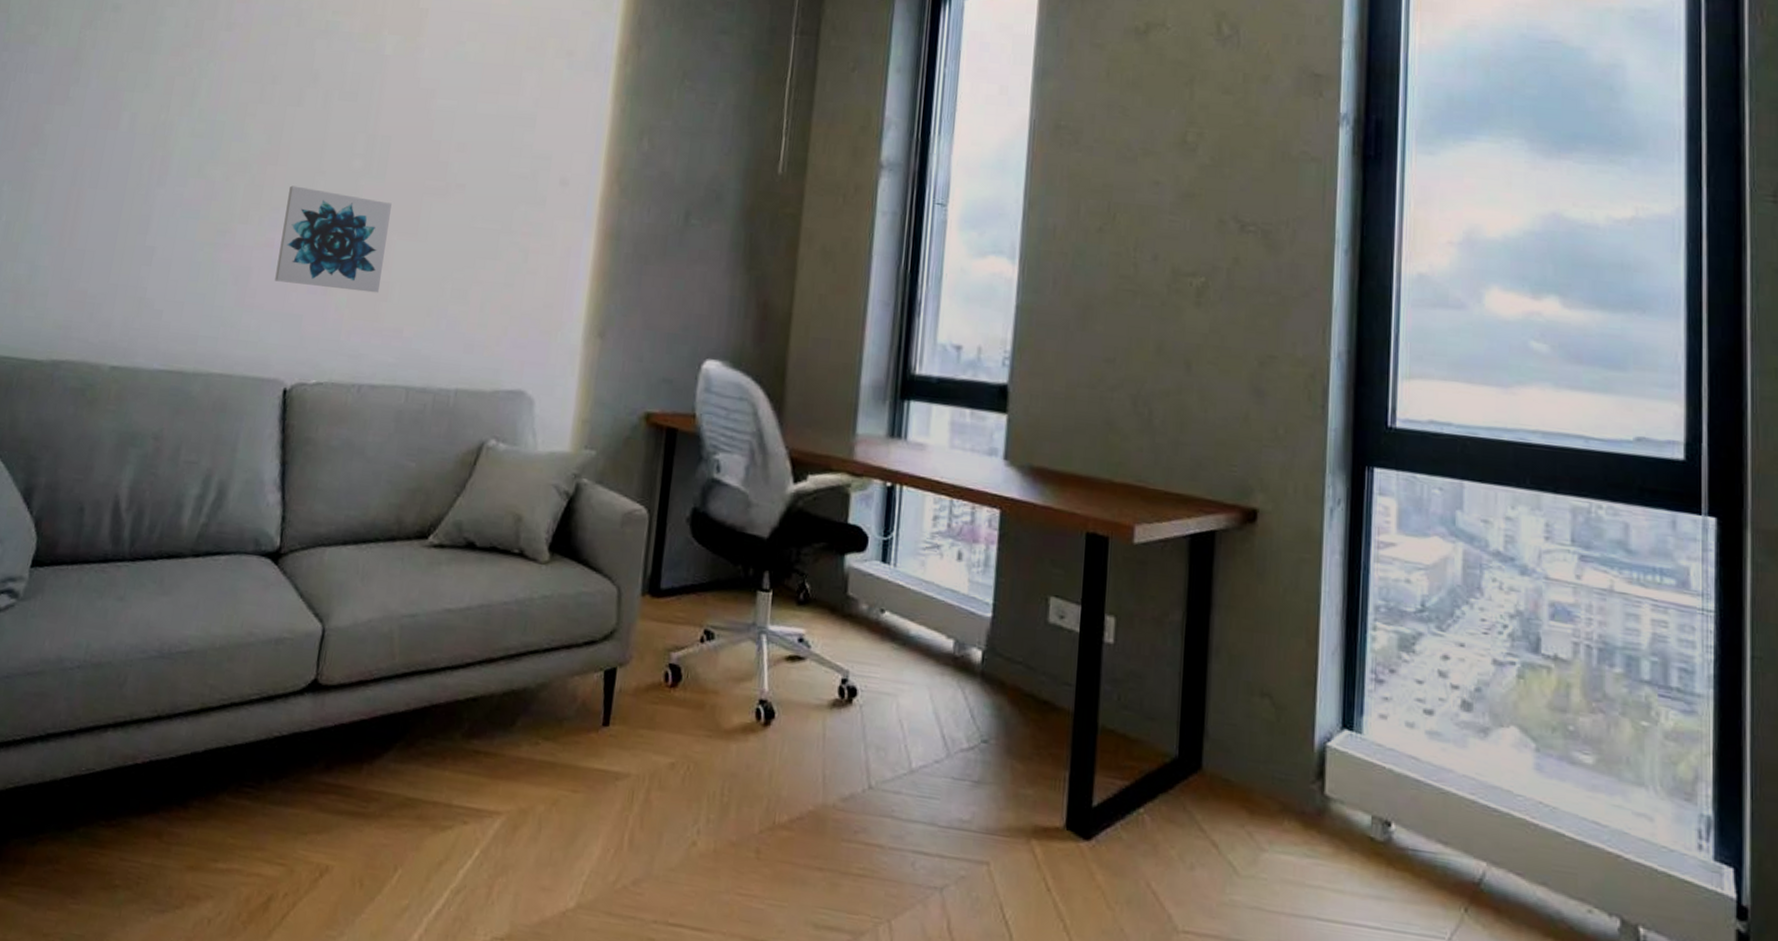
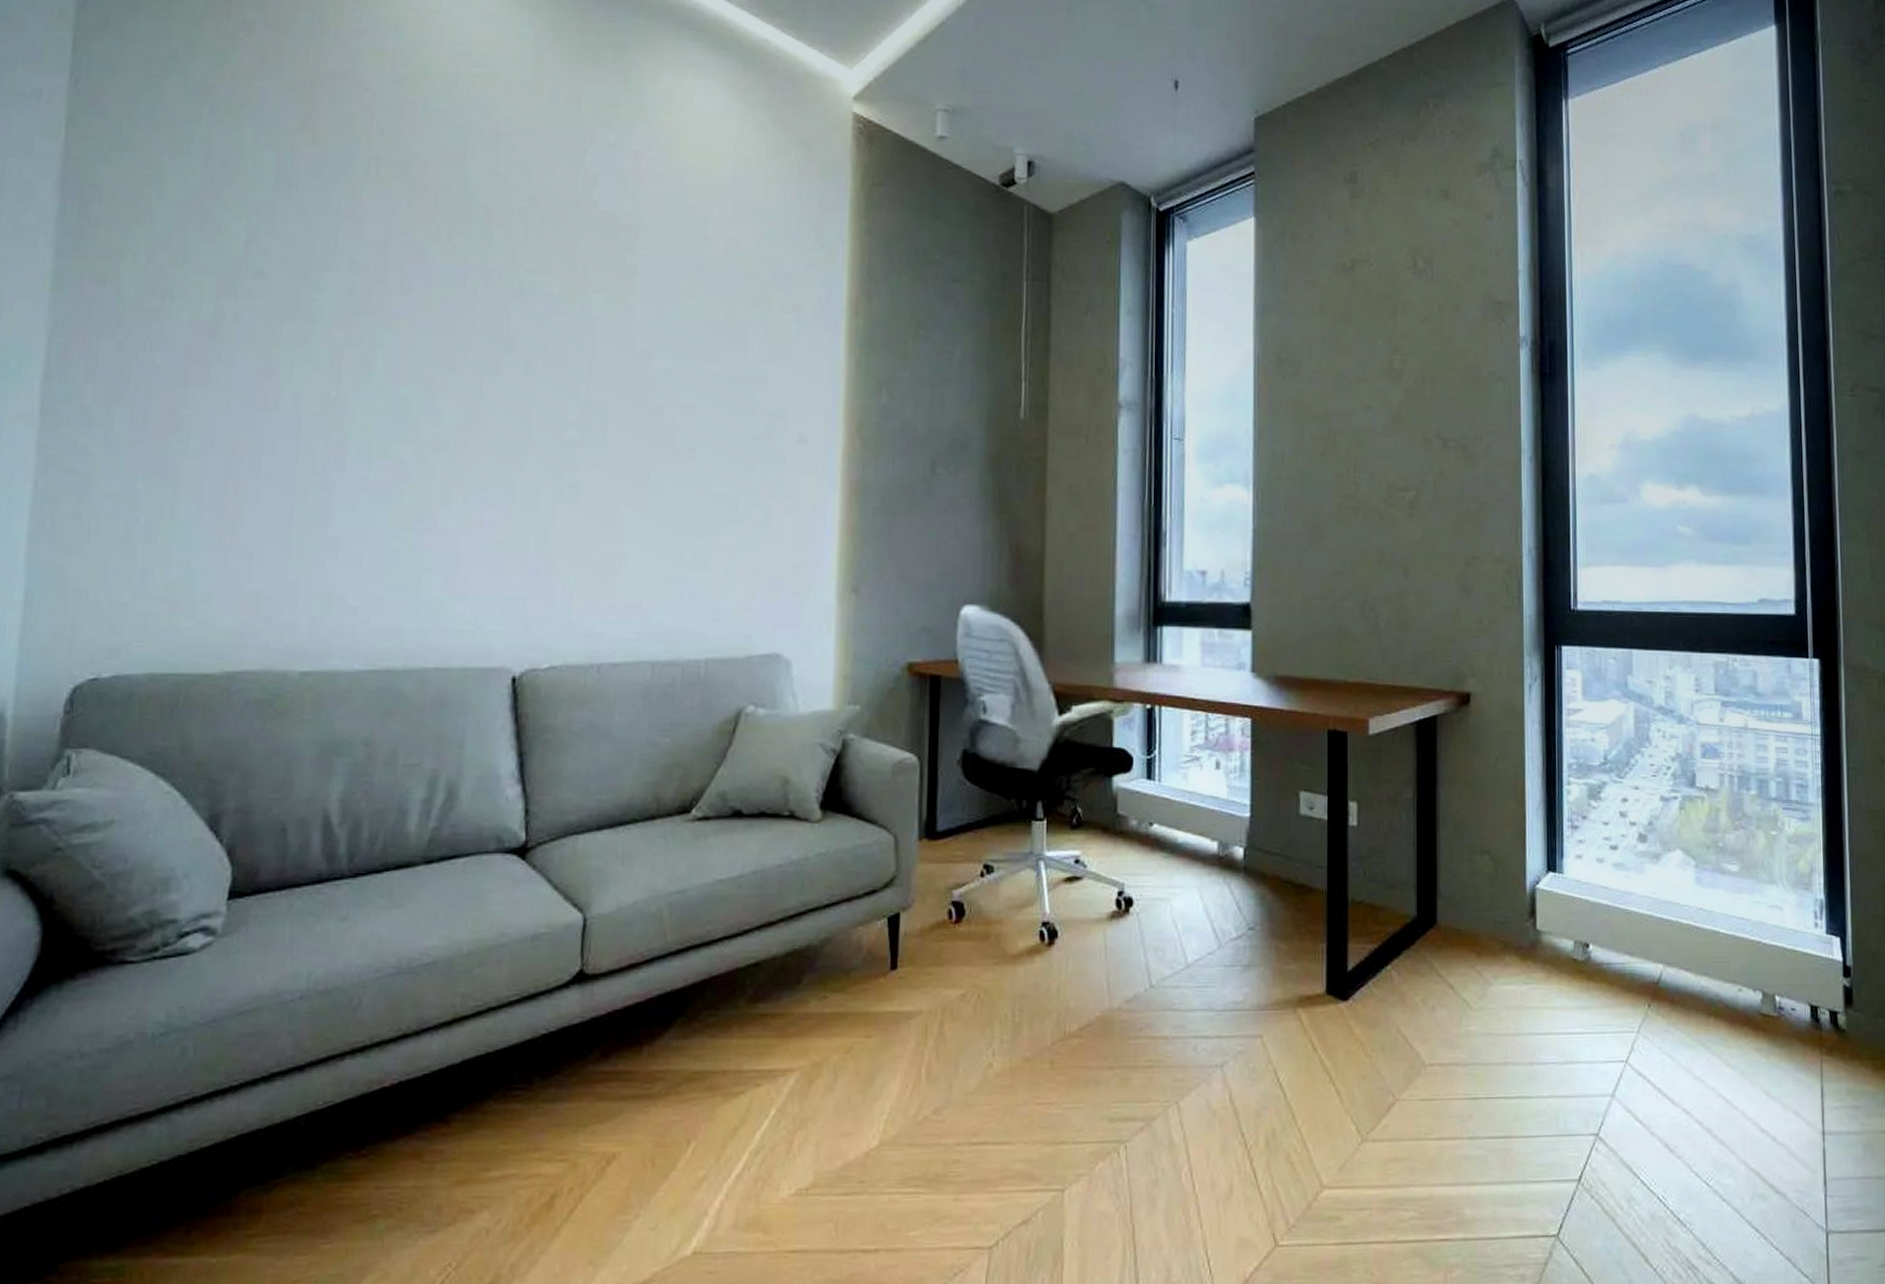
wall art: present [275,185,392,293] -> none [489,461,616,568]

